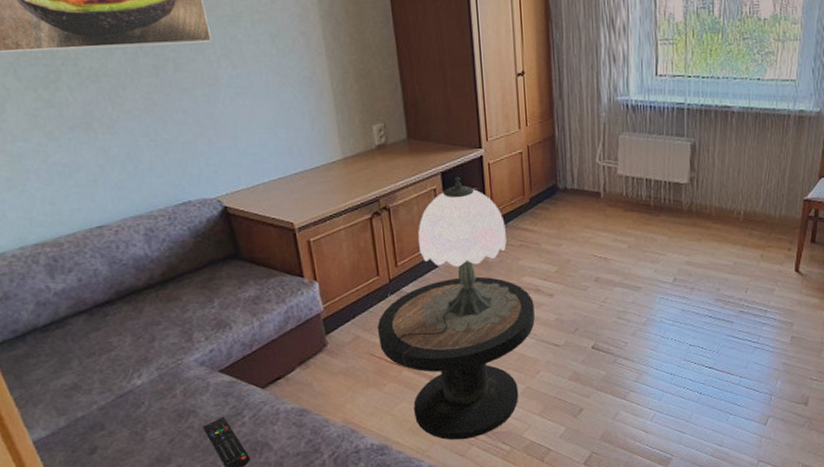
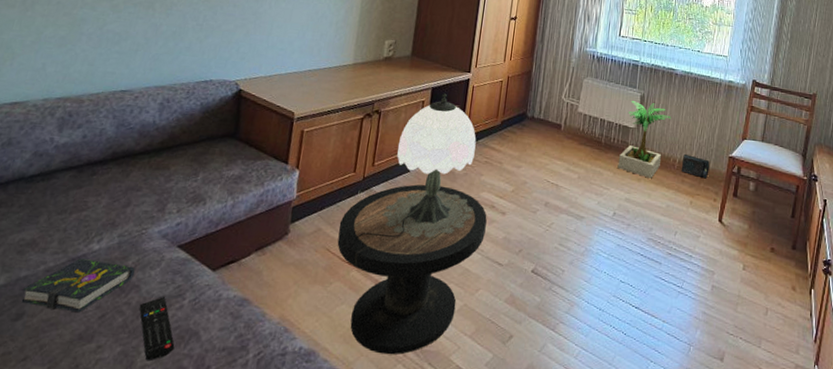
book: none [86,394,187,441] -> present [21,258,135,313]
potted plant: none [672,151,731,237] -> present [617,101,672,179]
speaker: none [747,203,781,228] -> present [681,153,710,179]

